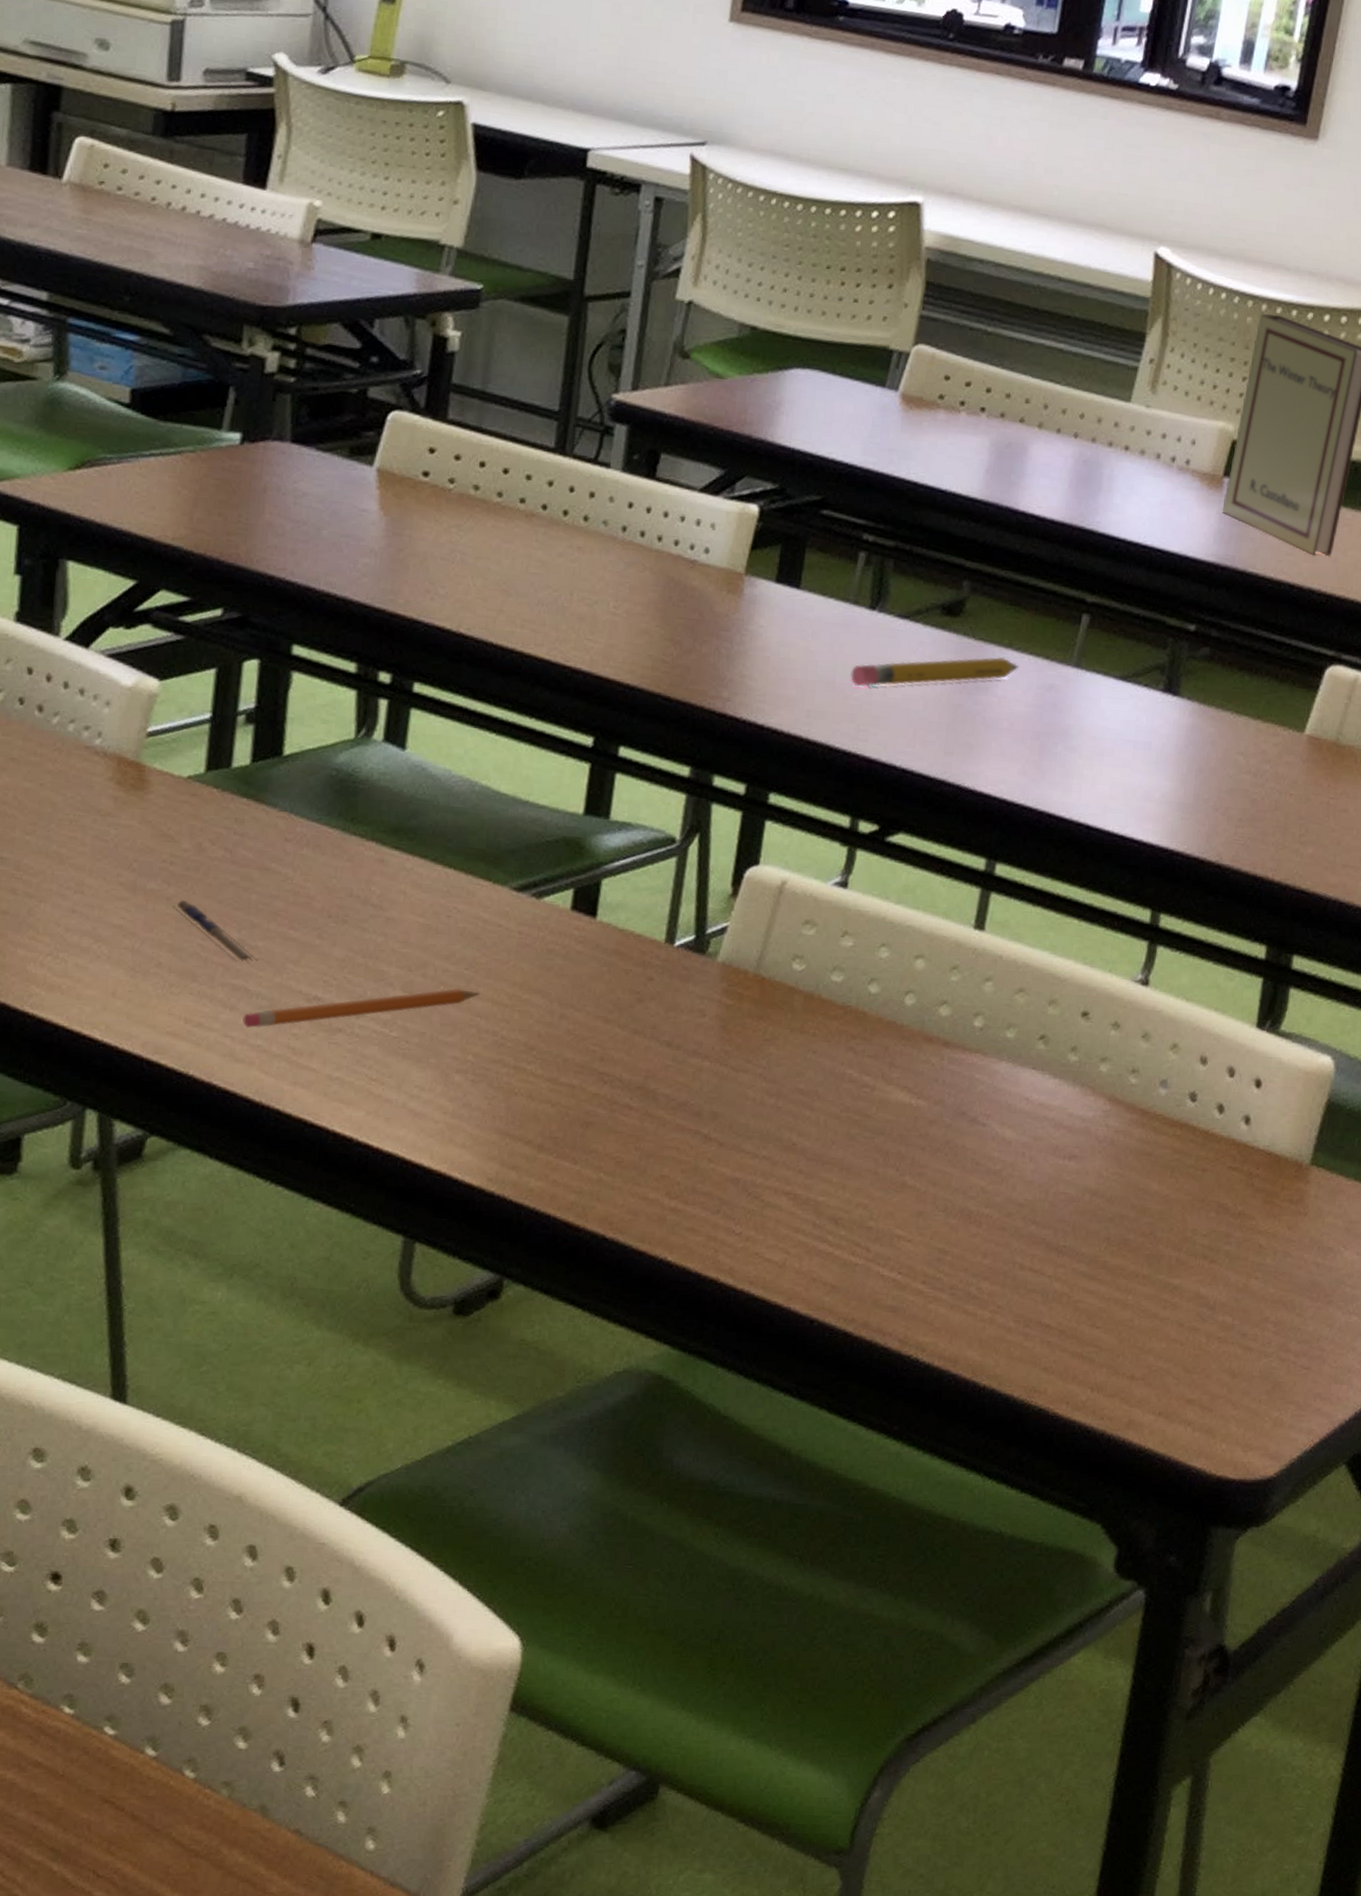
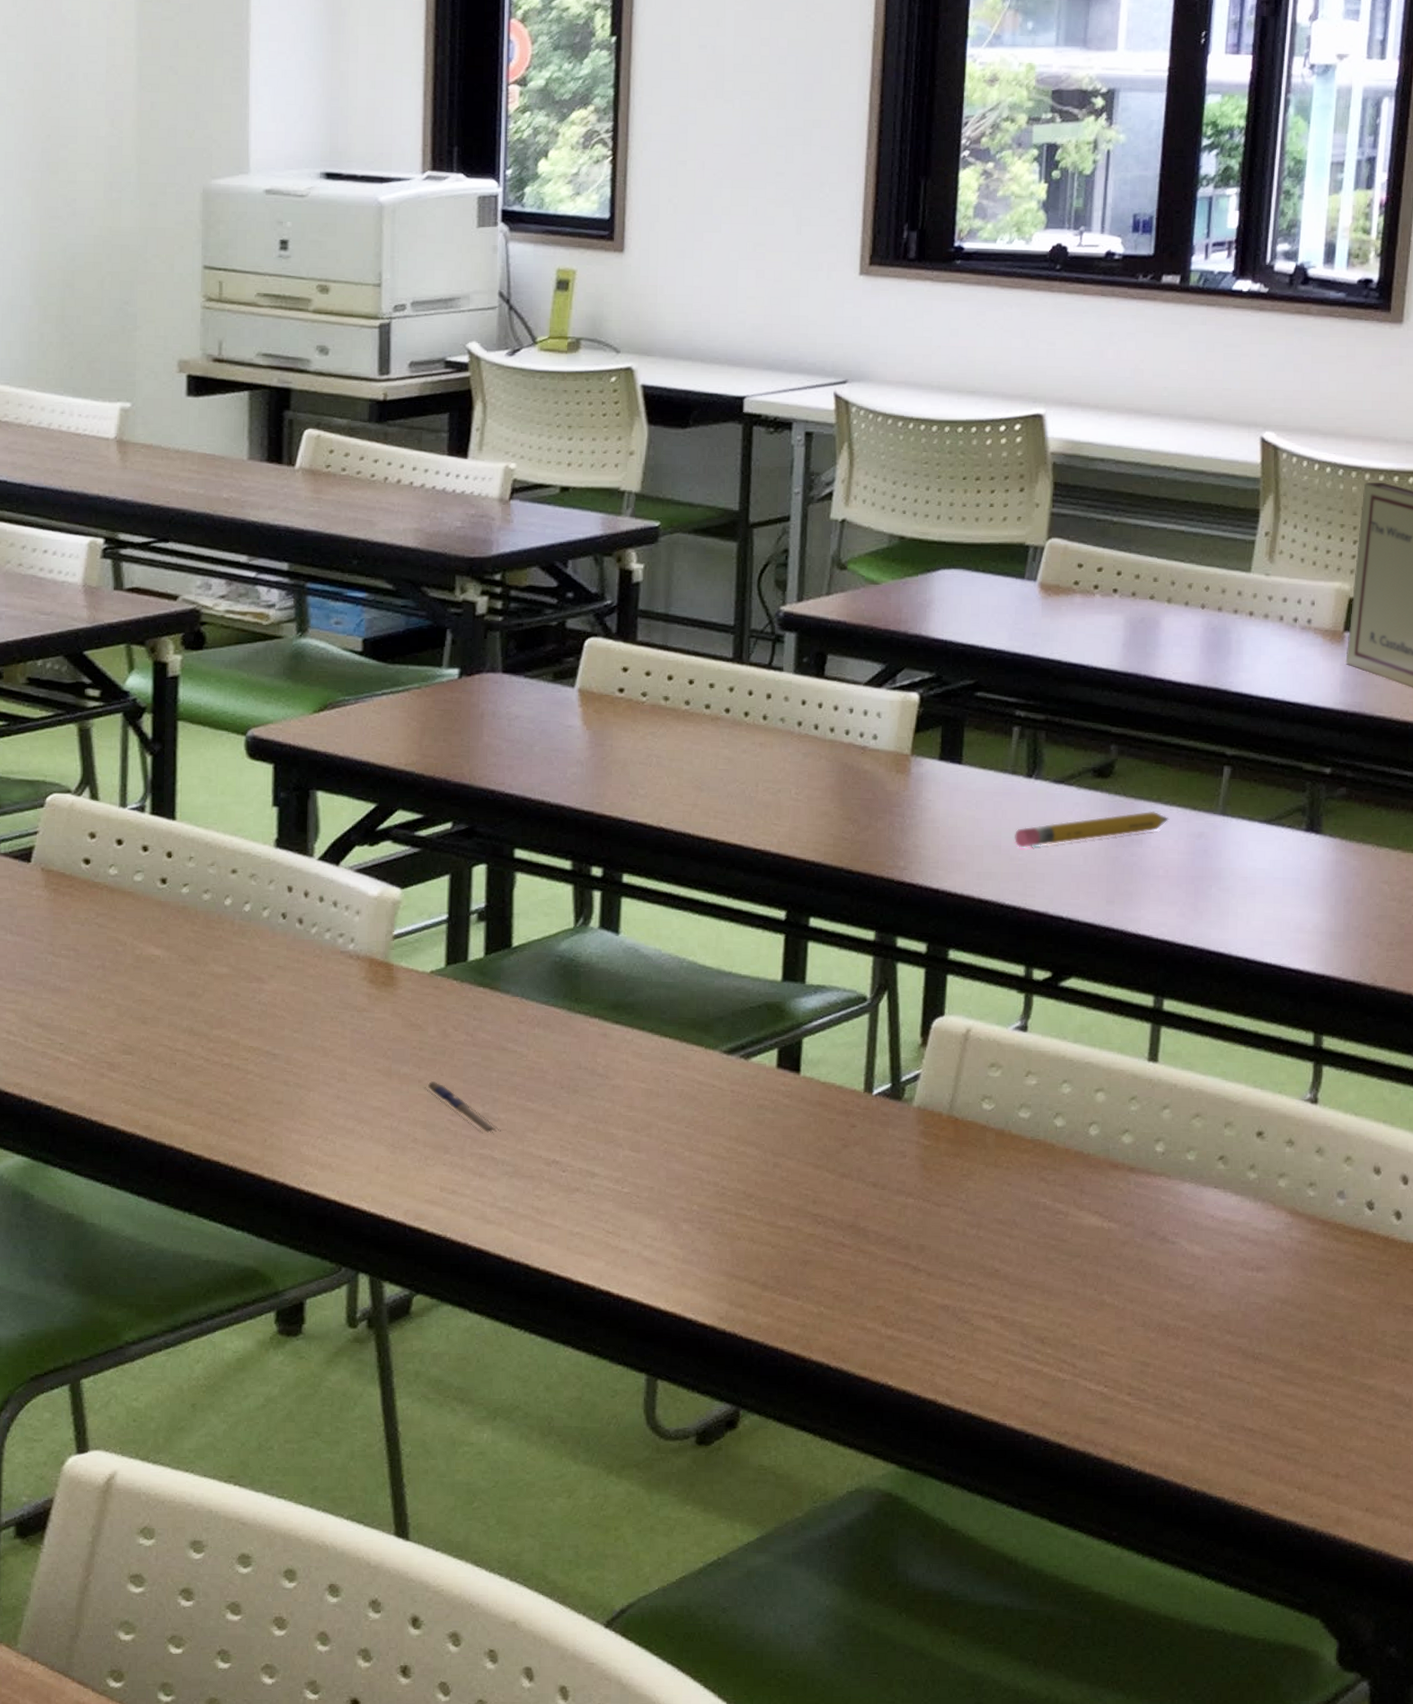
pencil: present [242,988,480,1028] -> none [491,1145,700,1192]

